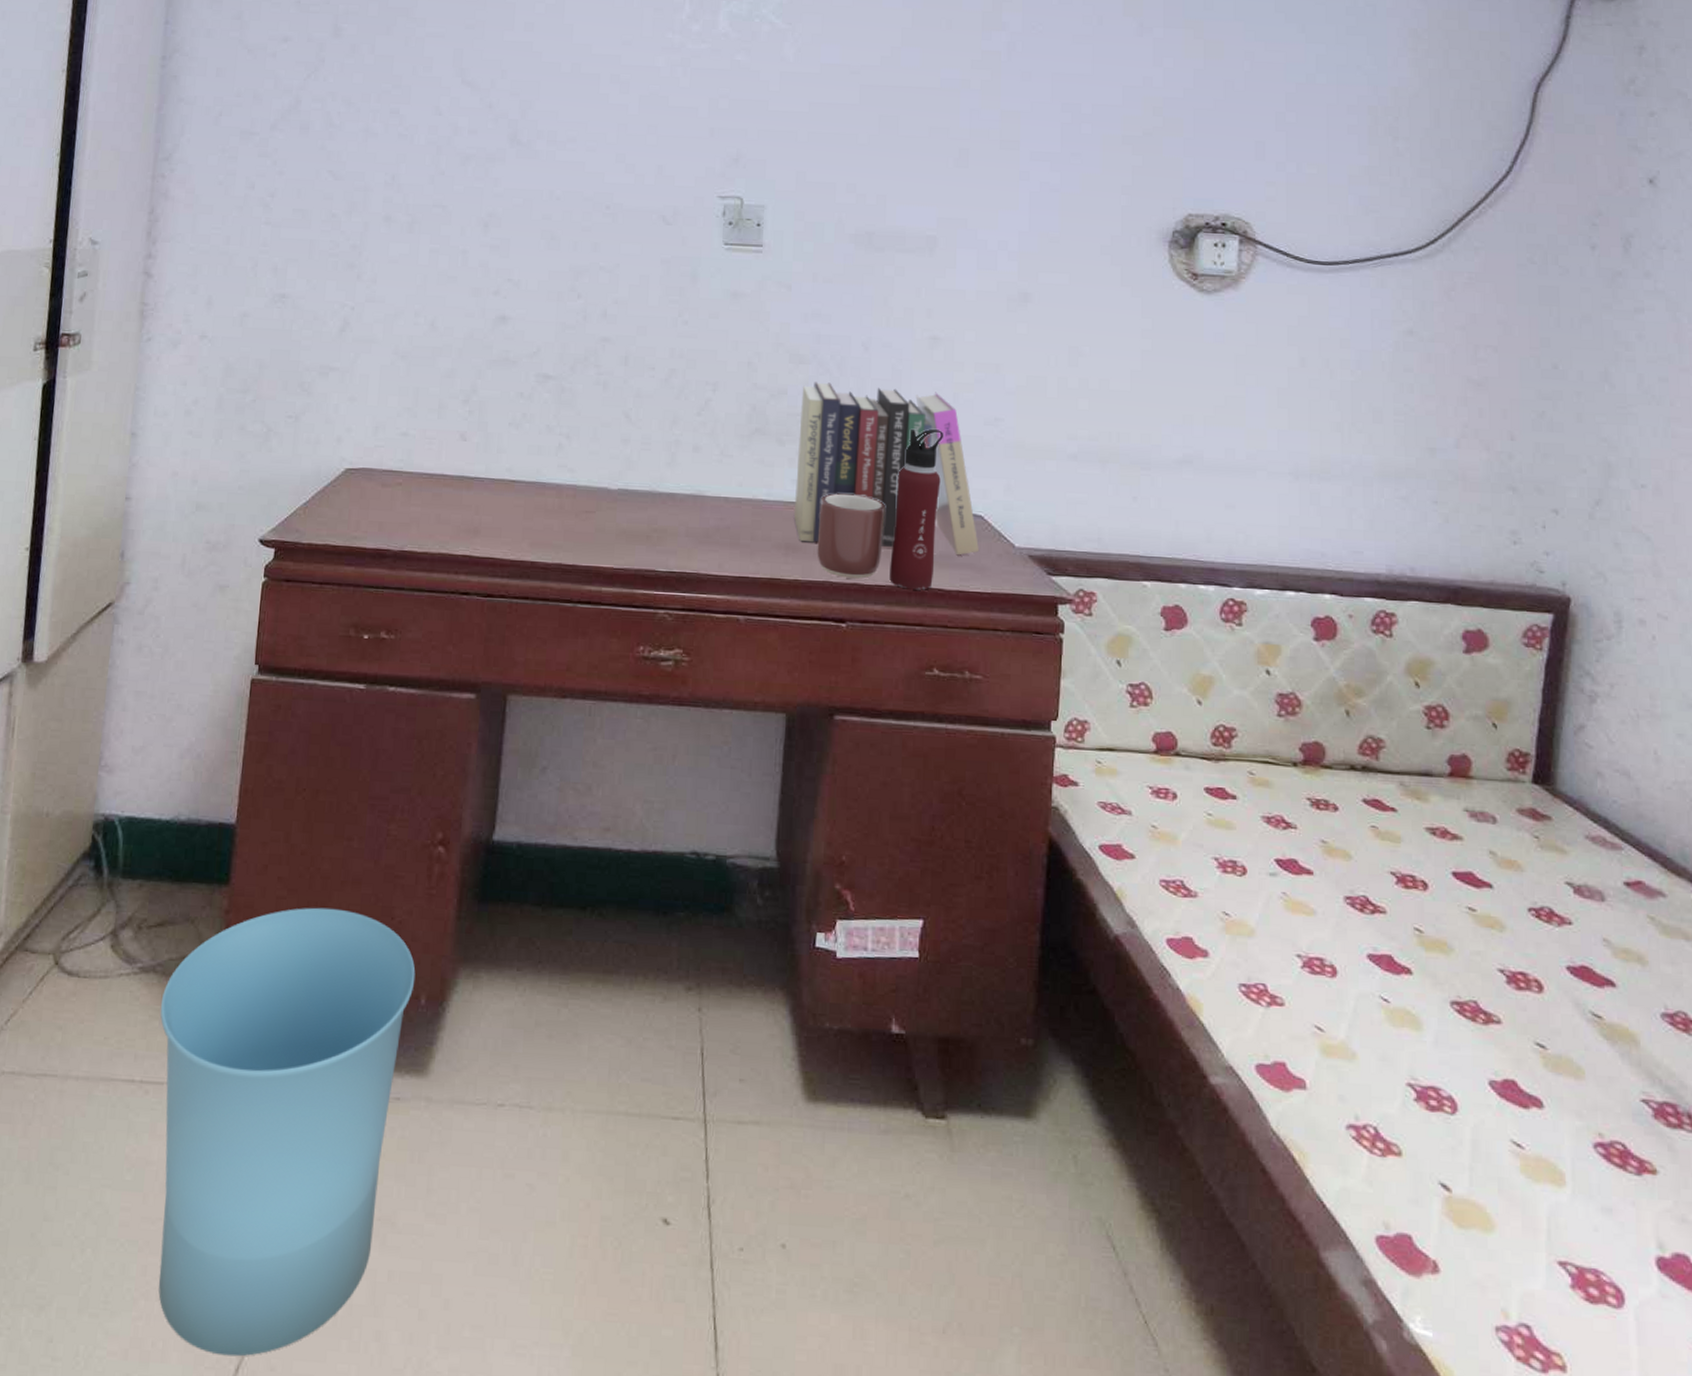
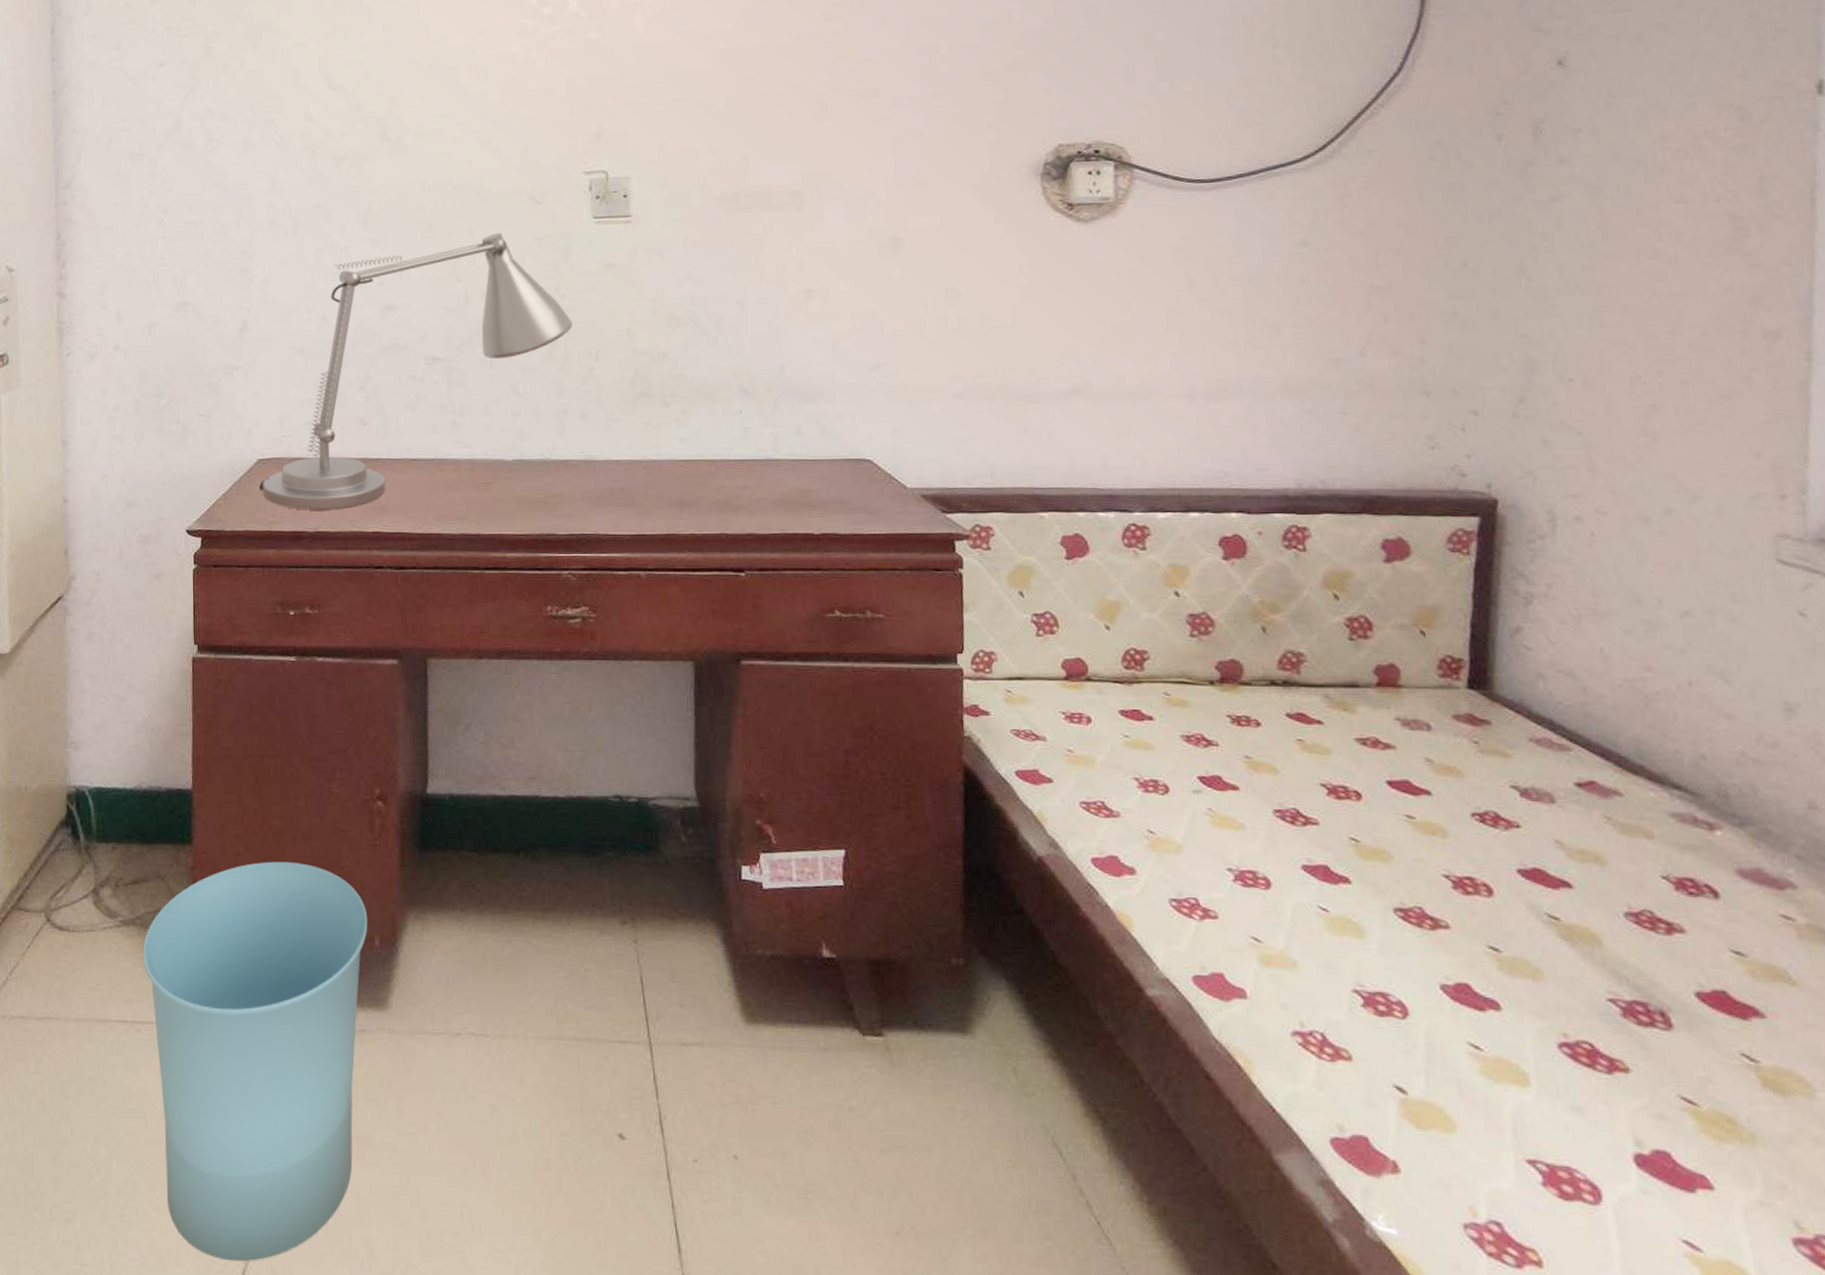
desk lamp: none [344,250,693,528] -> present [259,232,573,509]
books: present [794,382,980,556] -> none [682,342,872,500]
mug: present [817,493,886,579] -> none [709,448,775,529]
water bottle: present [889,428,944,590] -> none [783,378,828,536]

